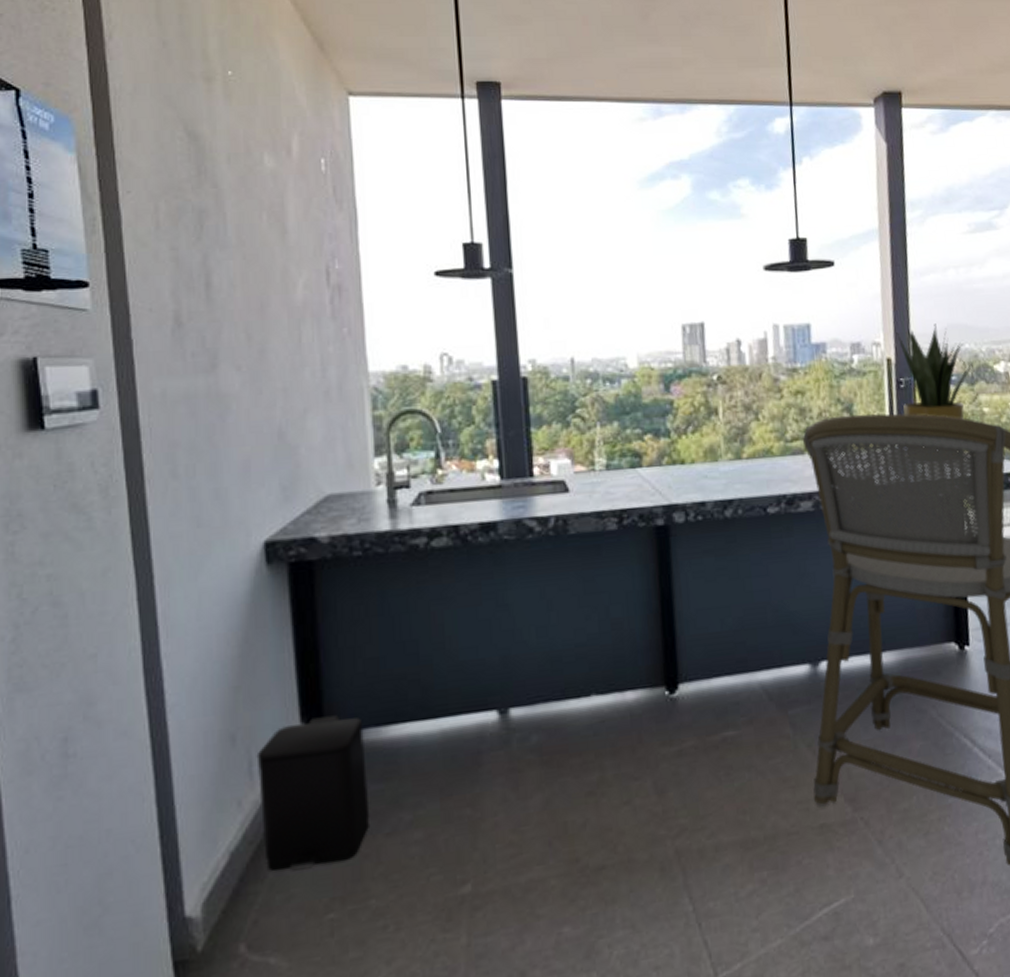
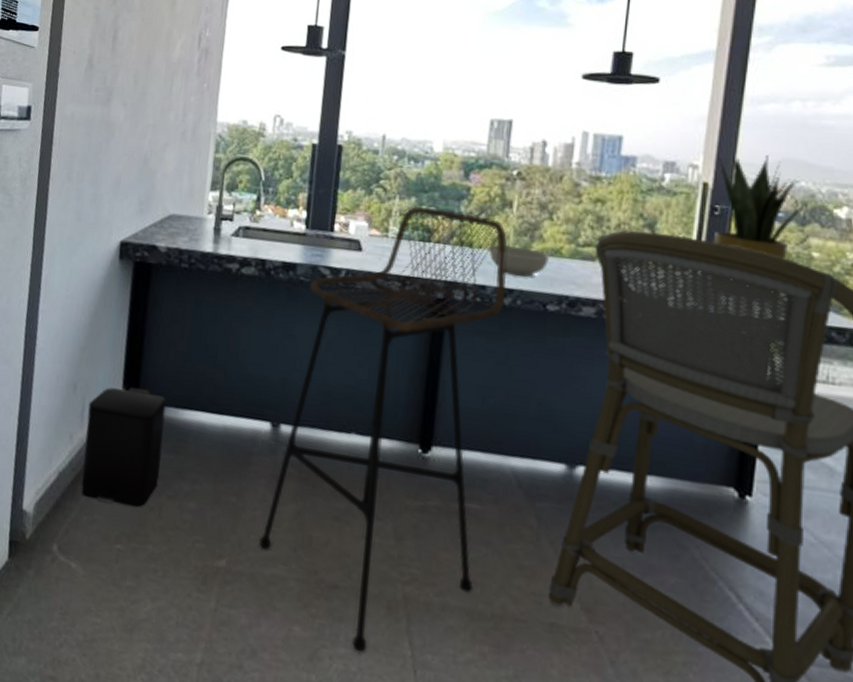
bar stool: none [506,429,742,927] -> present [258,206,507,652]
bowl: none [703,453,763,485] -> present [490,245,550,277]

